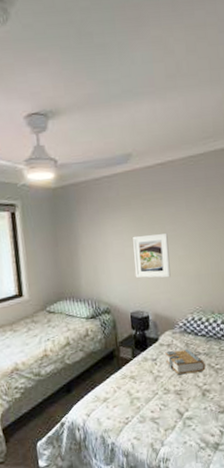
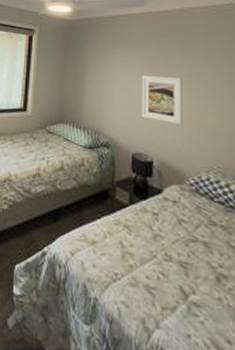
book: present [165,348,206,375] -> none [169,208,223,249]

